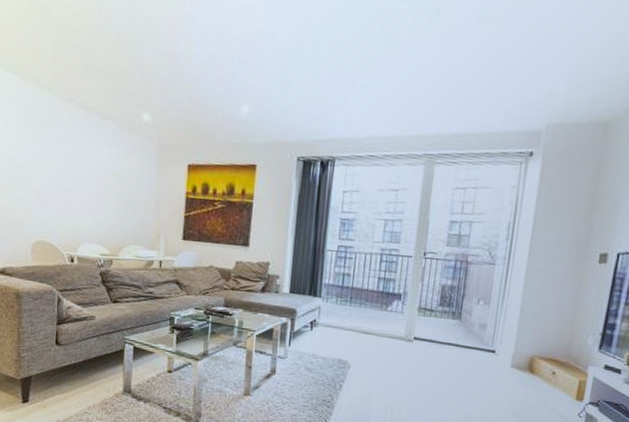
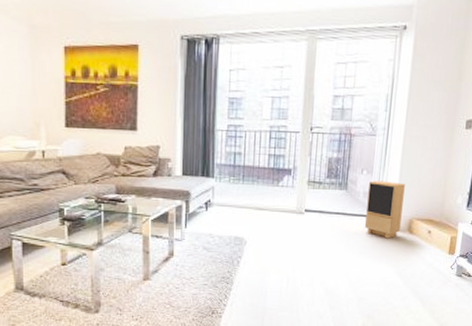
speaker: none [479,312,527,376] -> present [365,180,405,239]

